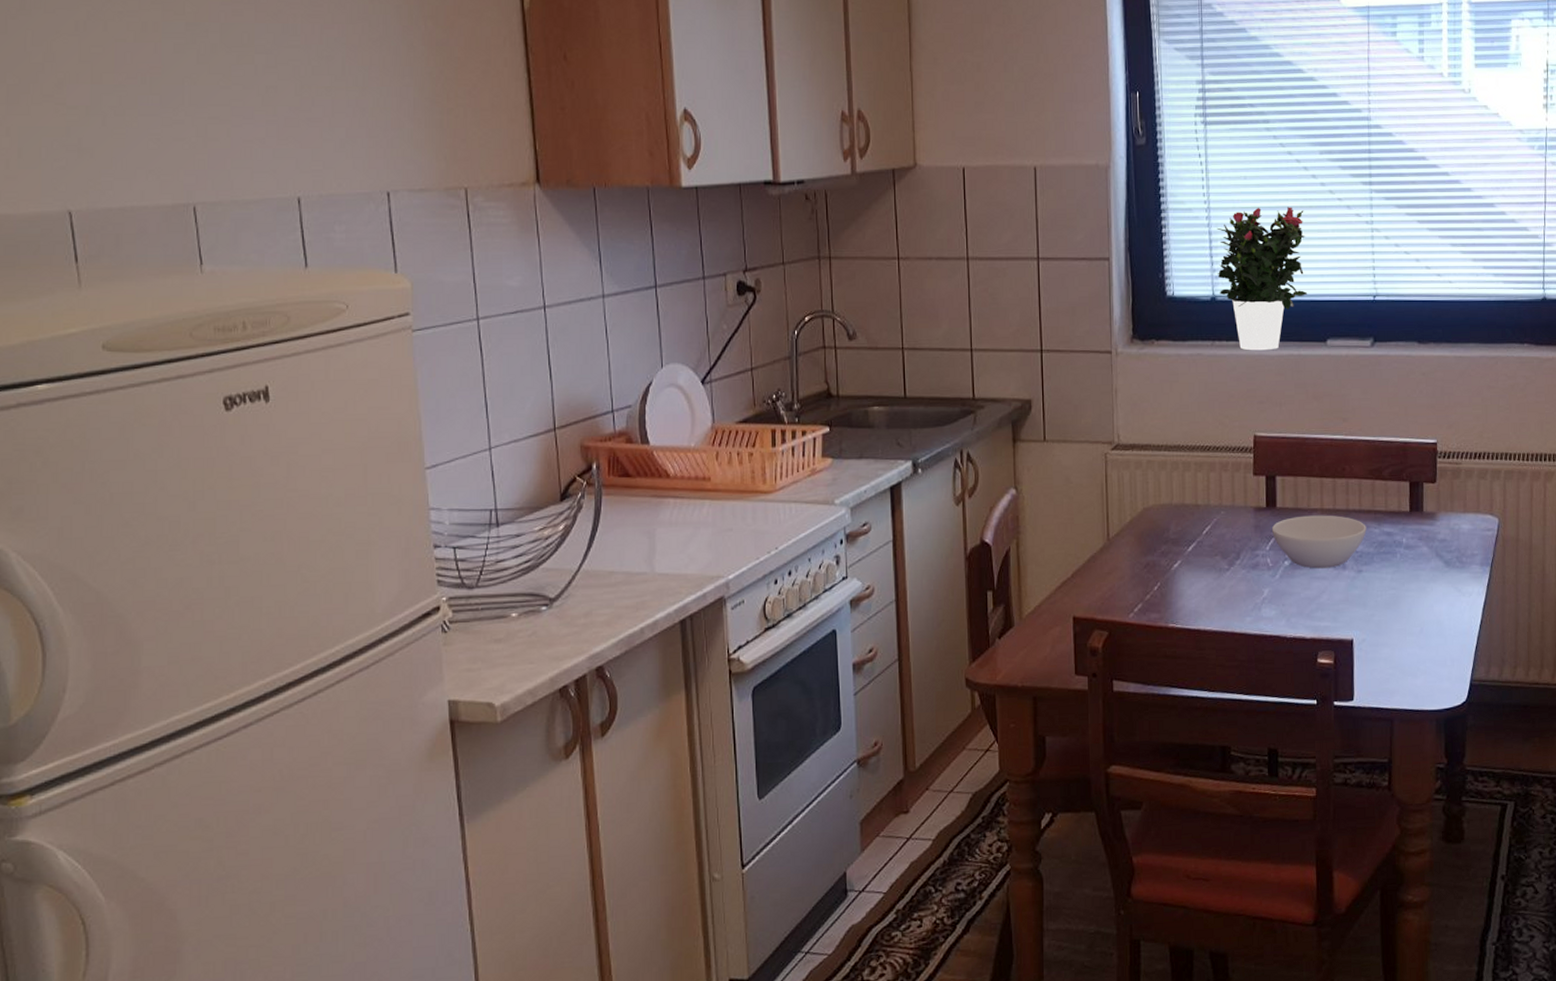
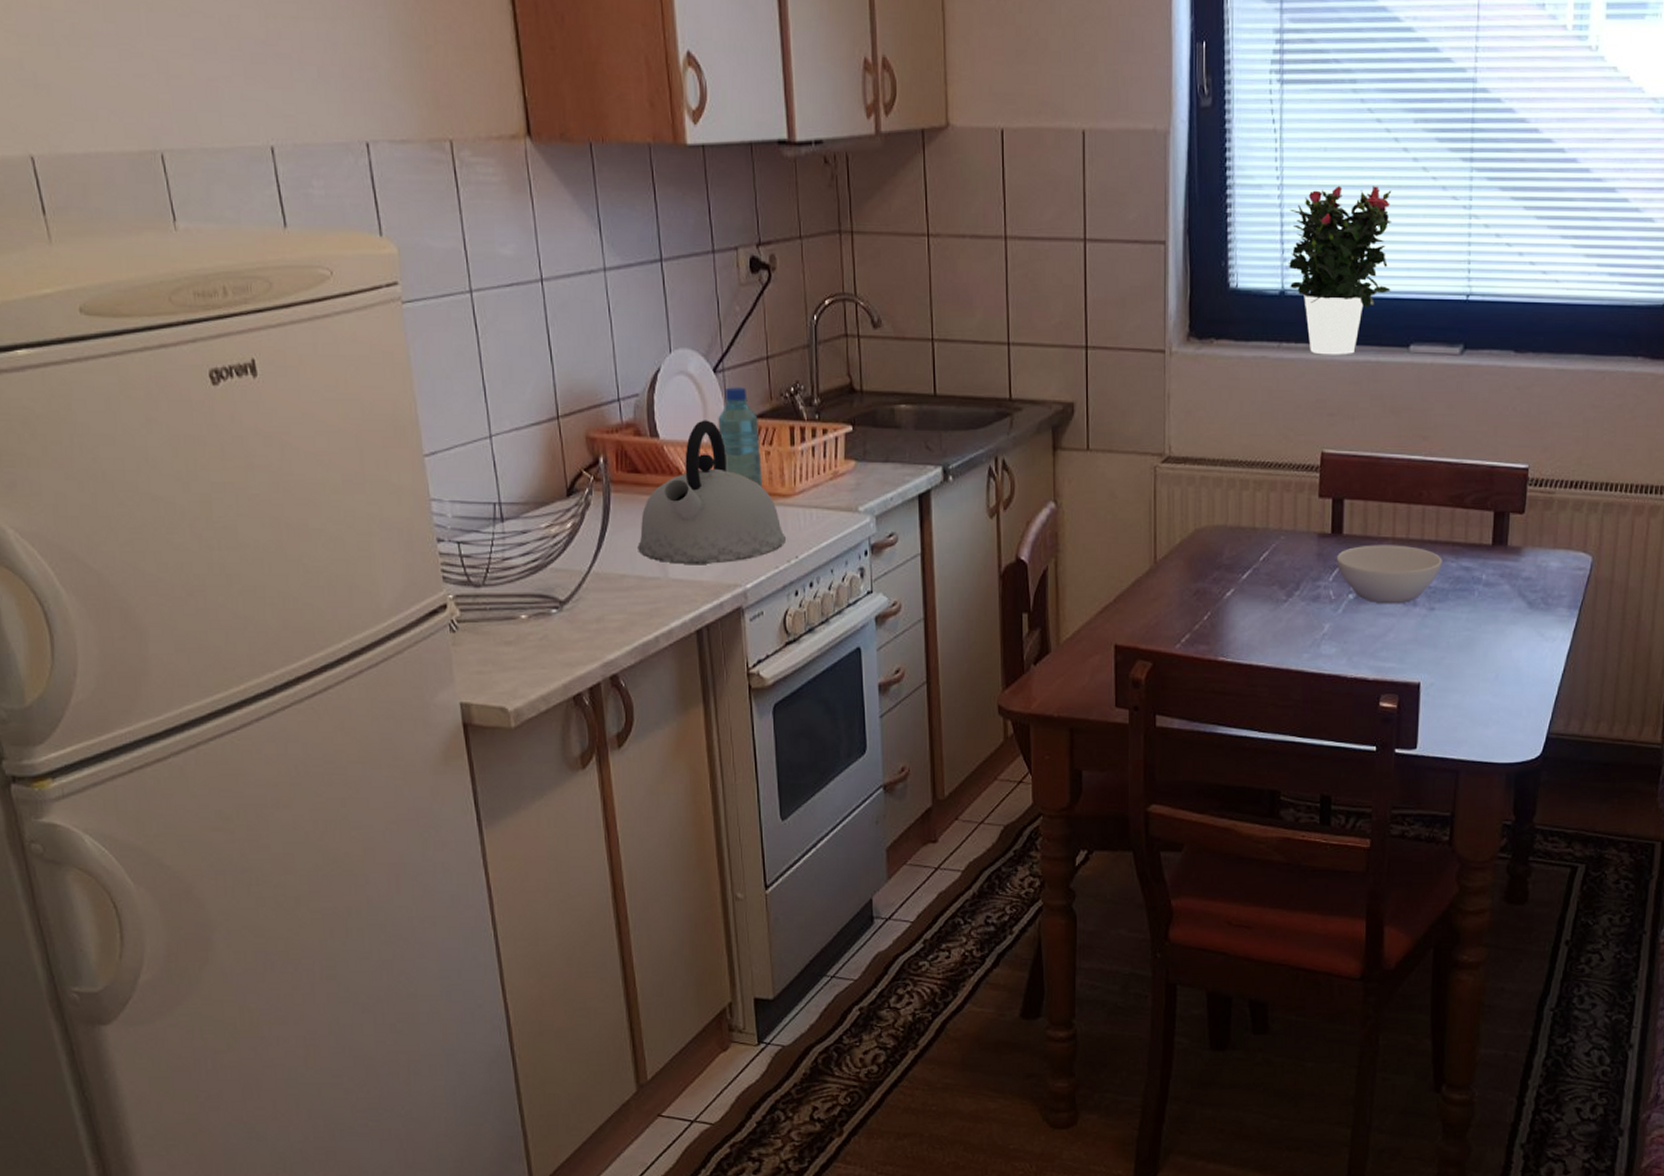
kettle: none [626,426,766,559] -> present [638,420,786,564]
water bottle: none [705,396,746,487] -> present [718,387,763,488]

